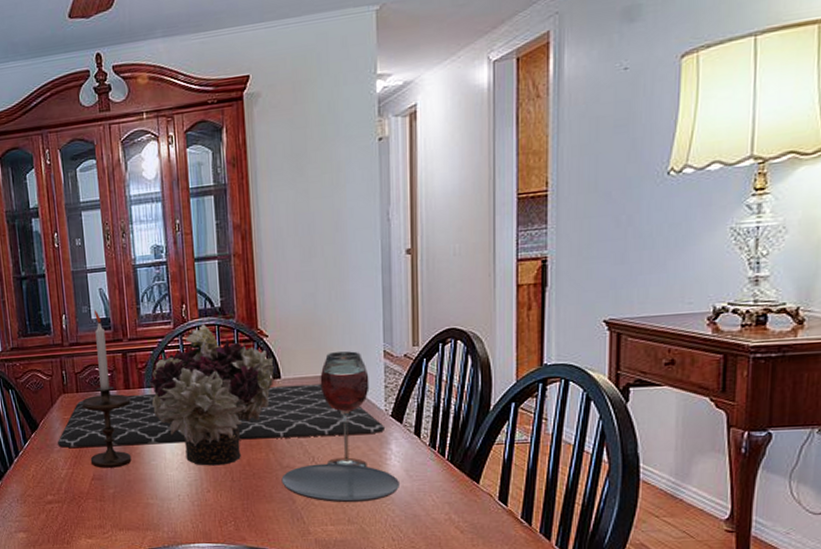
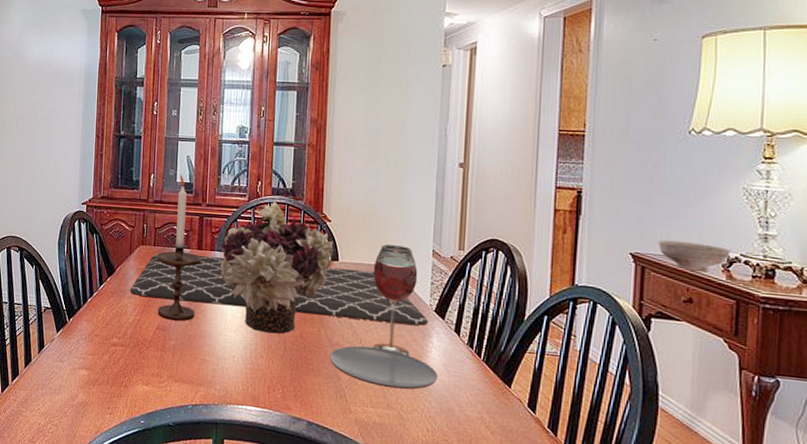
decorative bowl: none [633,297,717,330] -> present [657,239,731,272]

